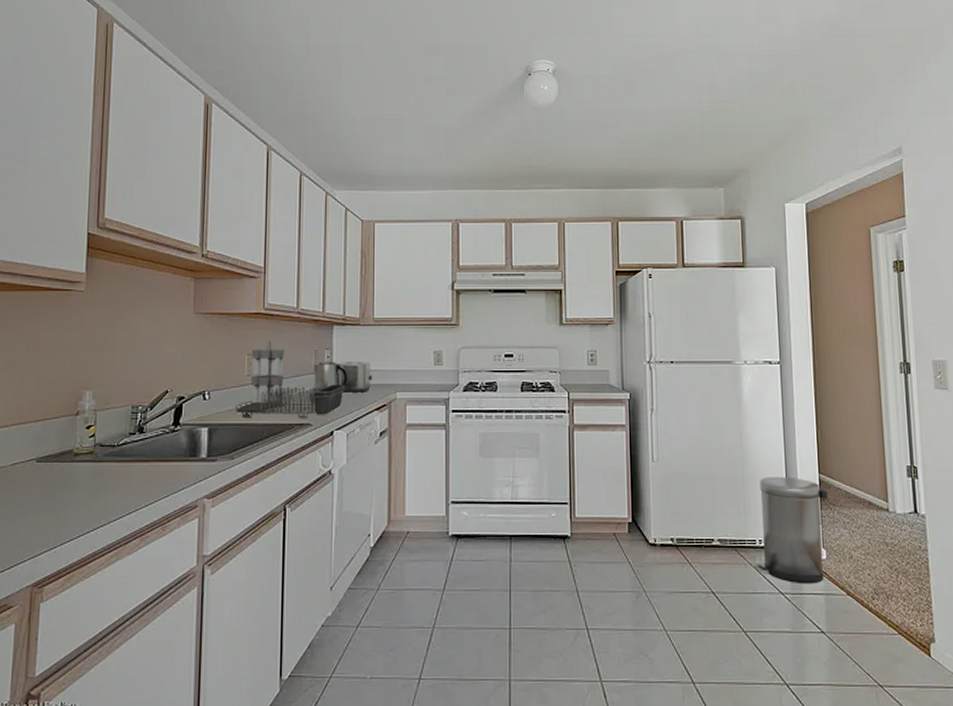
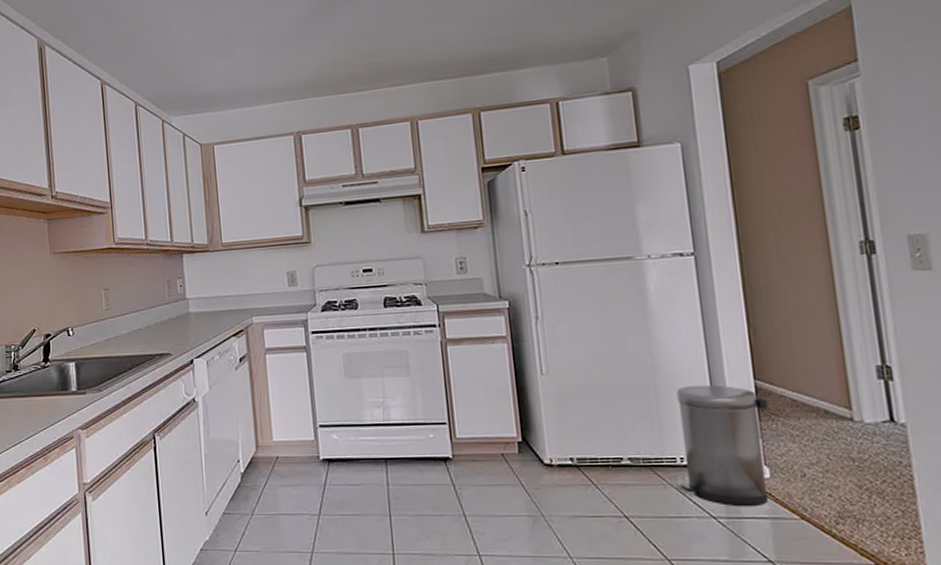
dish rack: present [236,384,346,418] -> none [98,312,201,350]
spice rack: present [250,340,284,407] -> none [107,274,144,339]
kettle: present [313,361,349,391] -> none [167,289,203,321]
toaster: present [336,362,372,392] -> none [189,288,227,320]

